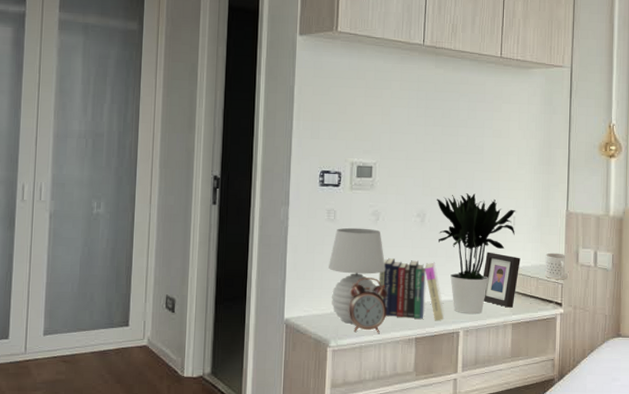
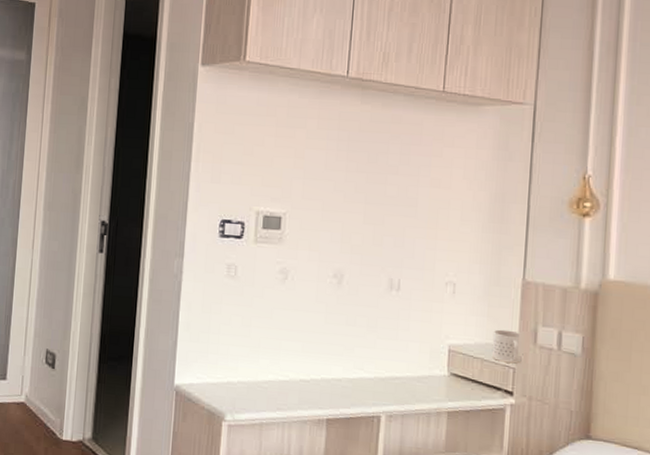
table lamp: present [329,227,386,324] -> none [227,286,294,397]
alarm clock: present [348,277,388,333] -> none [247,344,296,410]
books: present [379,258,444,321] -> none [285,324,363,402]
potted plant: present [437,193,517,315] -> none [358,253,458,398]
picture frame: present [483,252,521,308] -> none [412,323,461,393]

